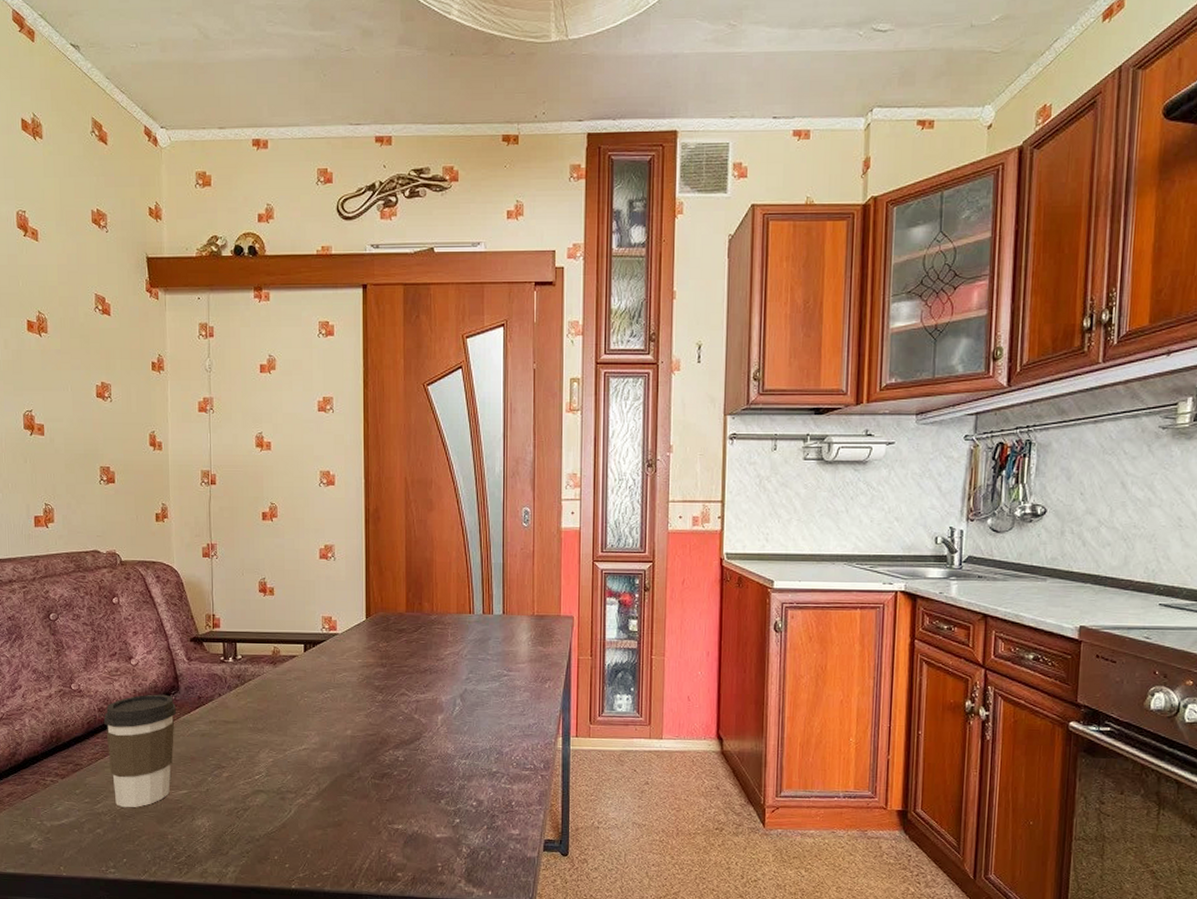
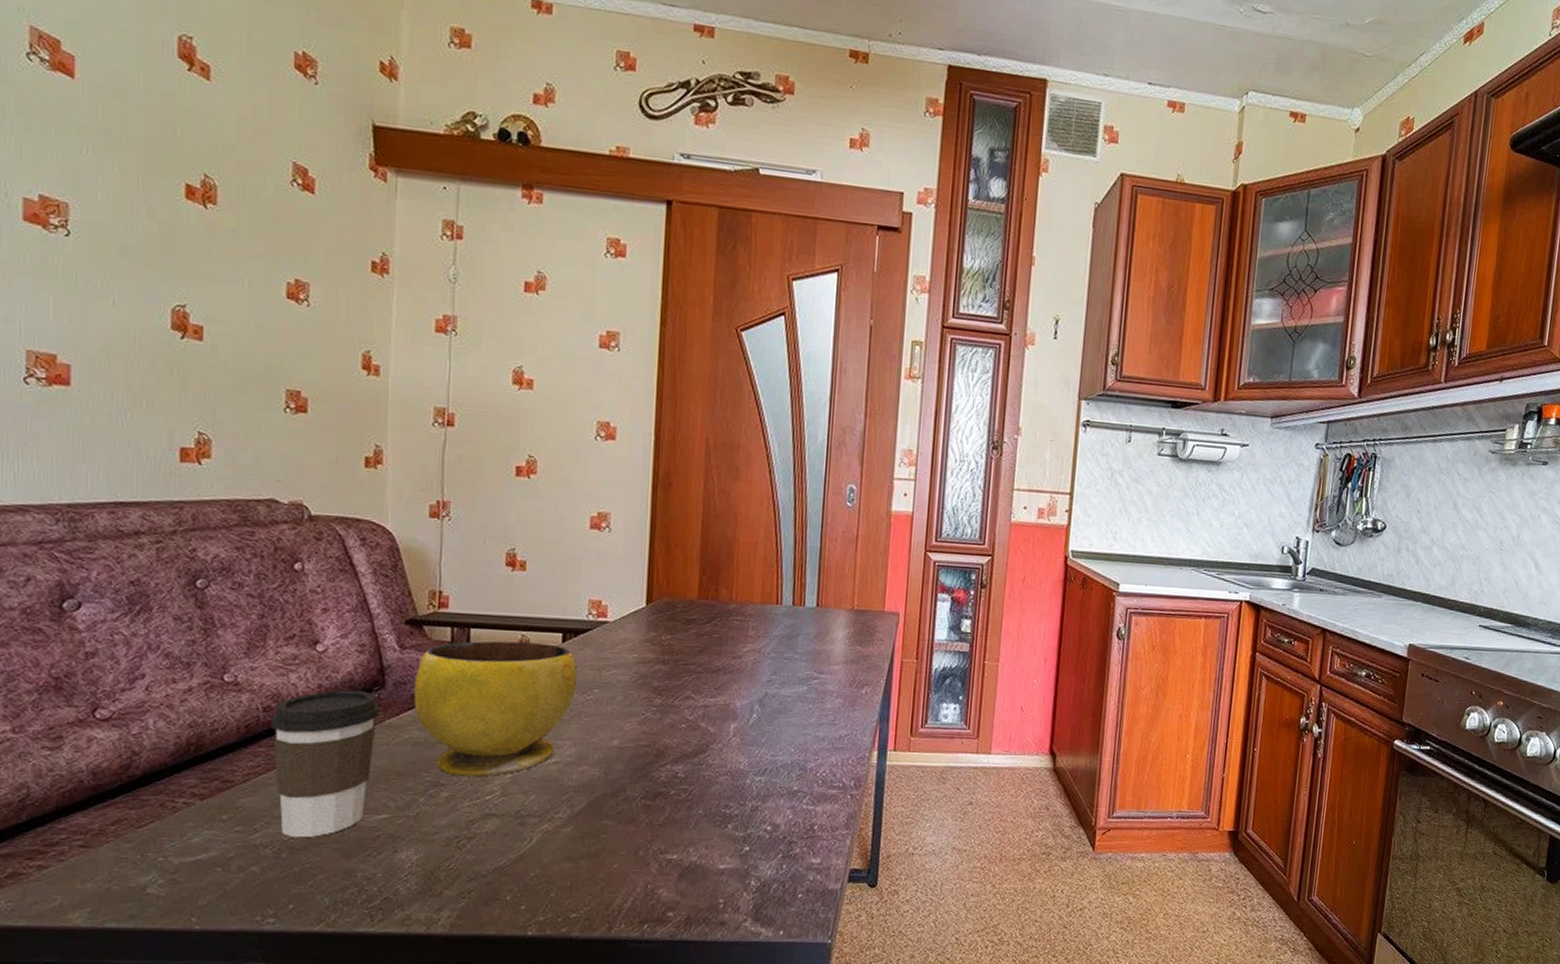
bowl: none [199,652,316,761] -> present [414,640,577,777]

